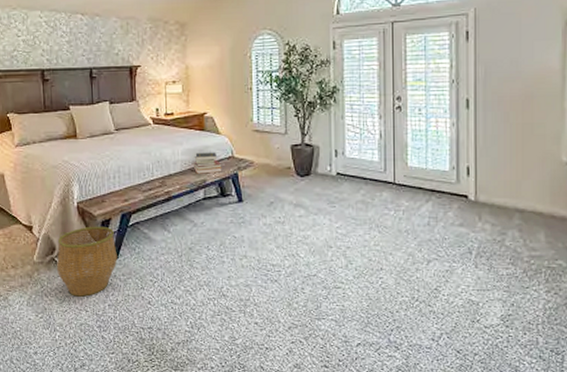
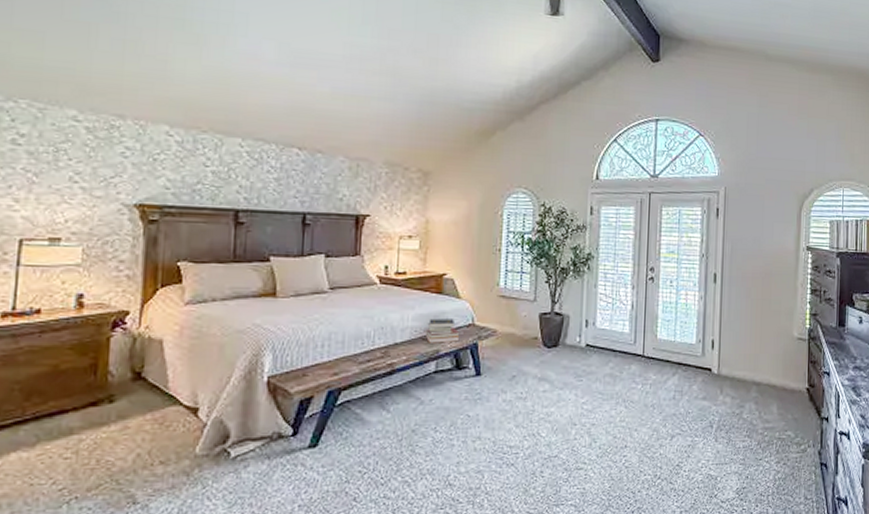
basket: present [57,226,118,297] -> none [229,406,317,498]

